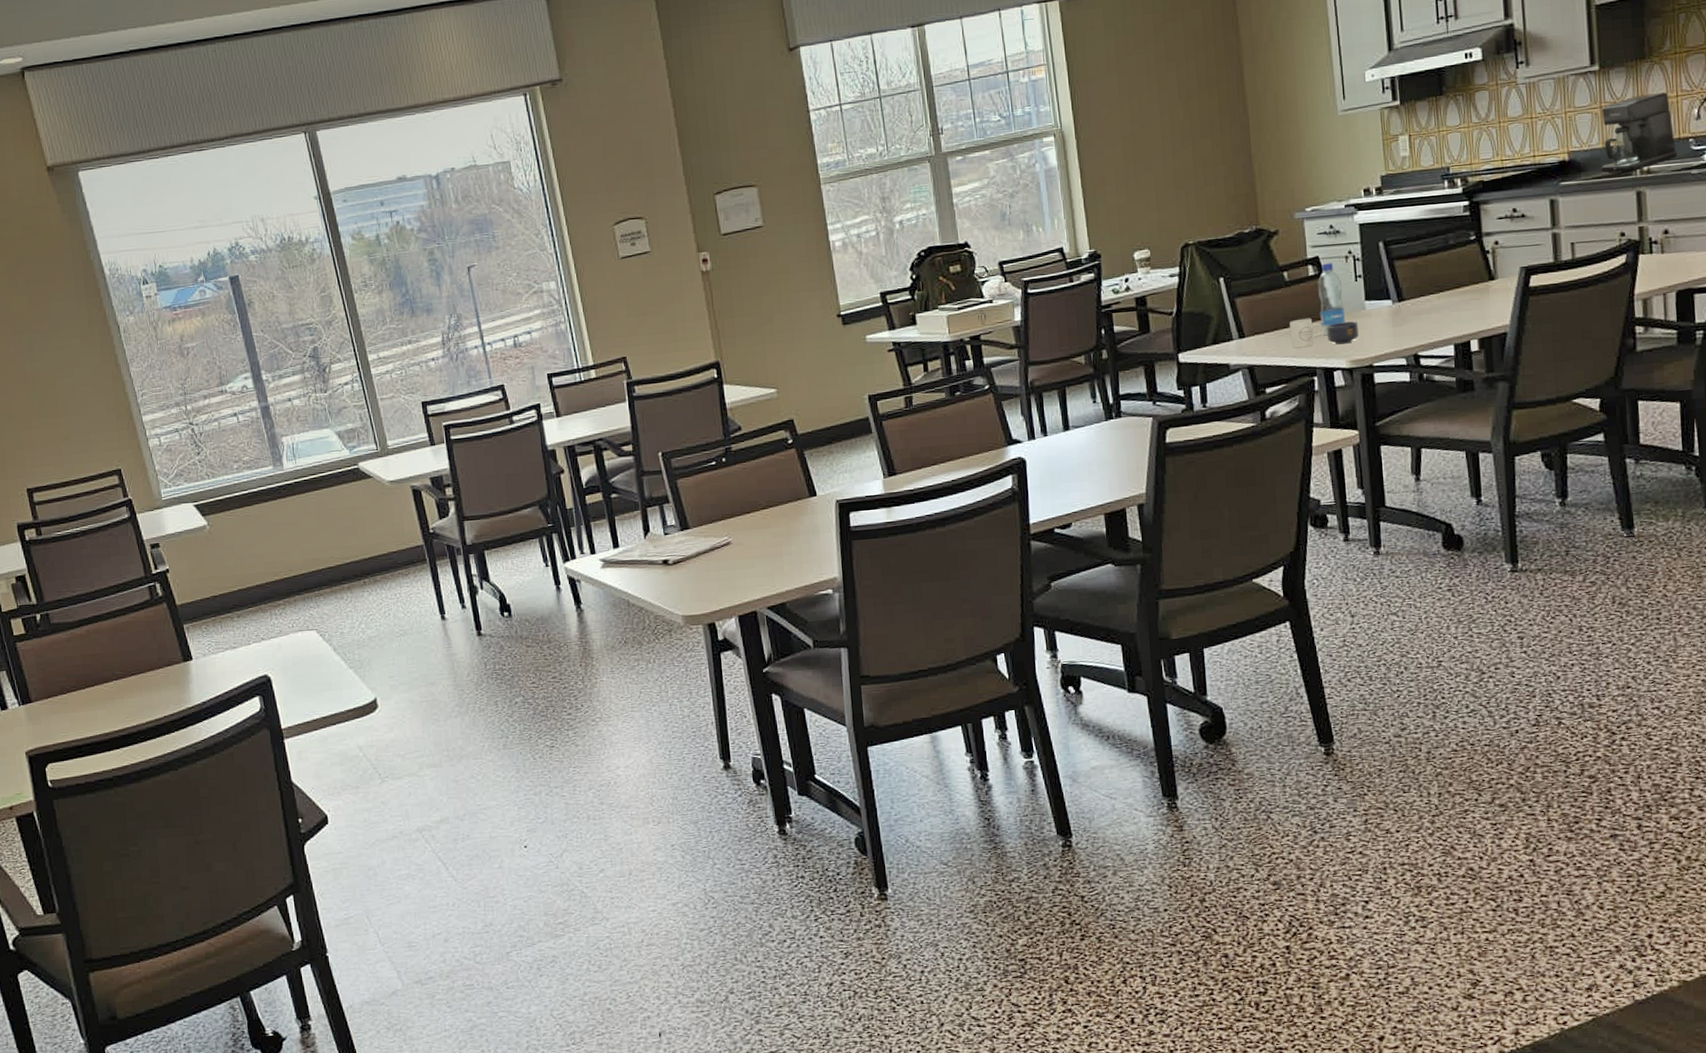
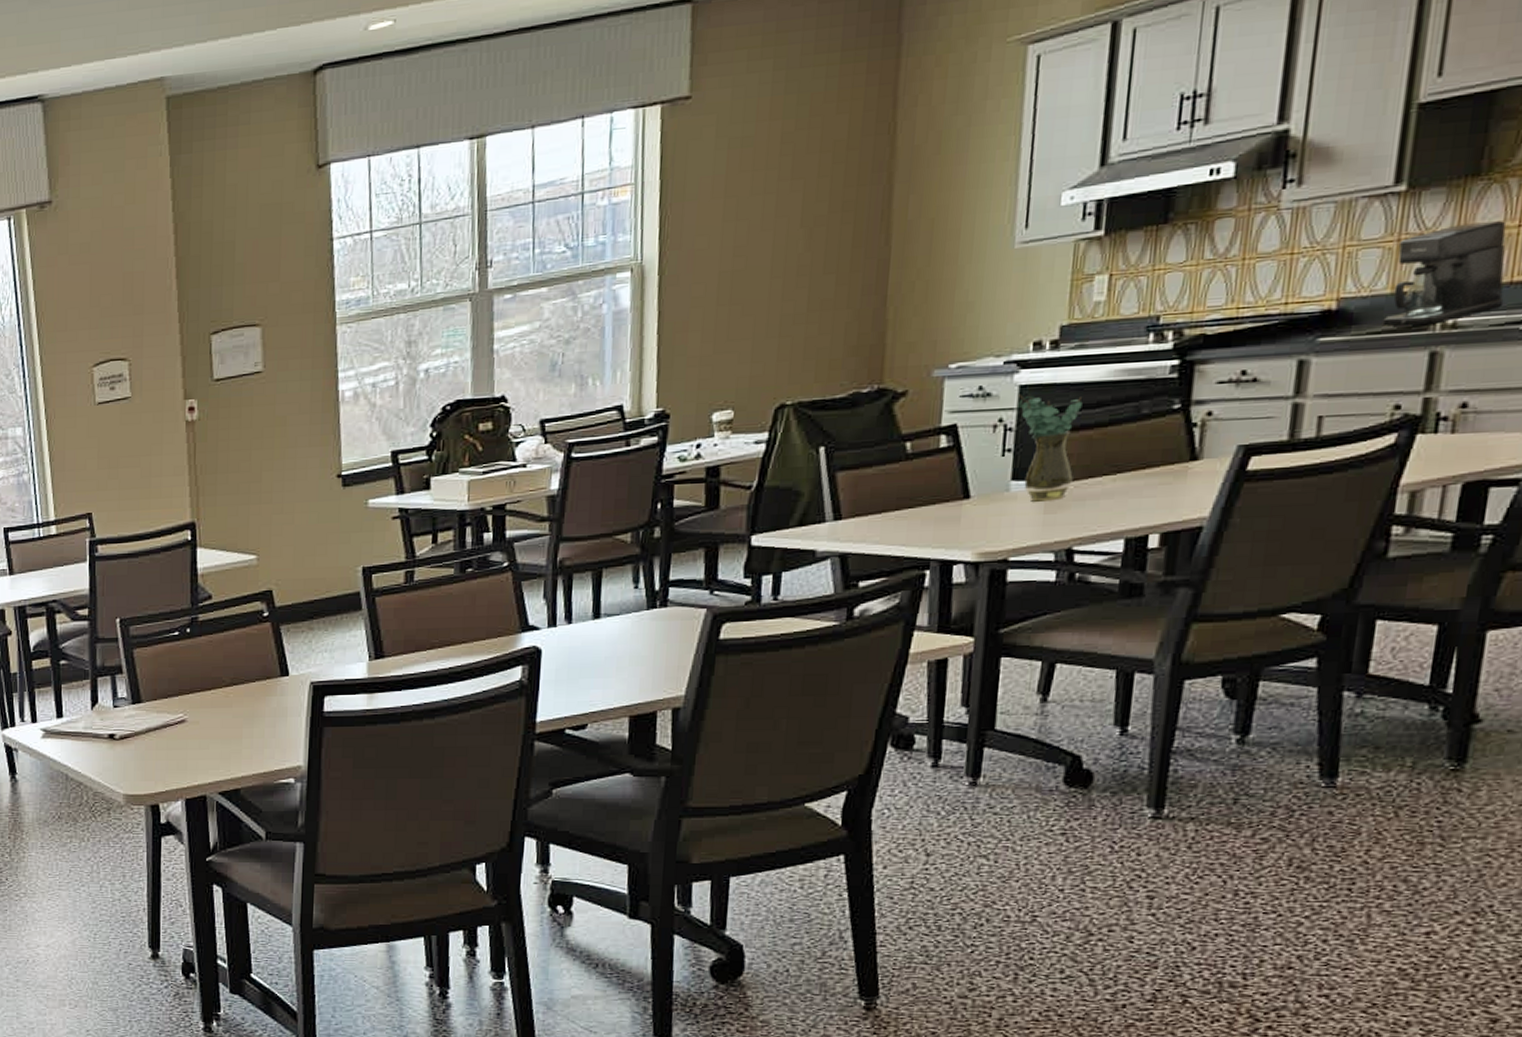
mug: present [1290,318,1322,349] -> none [902,499,947,535]
bottle: present [1317,263,1345,336] -> none [945,433,982,522]
mug: present [1326,321,1359,345] -> none [951,505,997,533]
vase: none [1359,231,1409,317] -> present [1017,394,1083,502]

